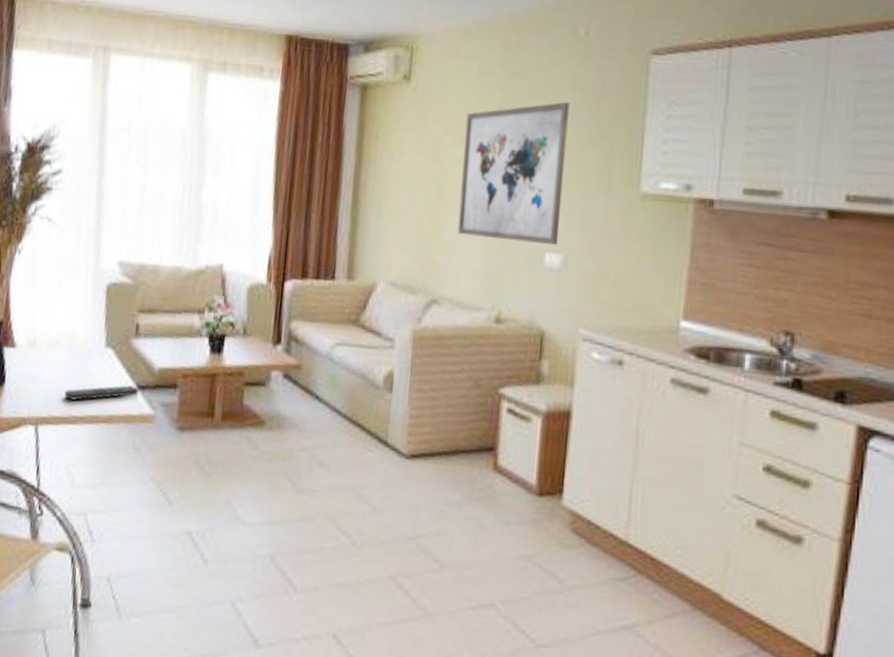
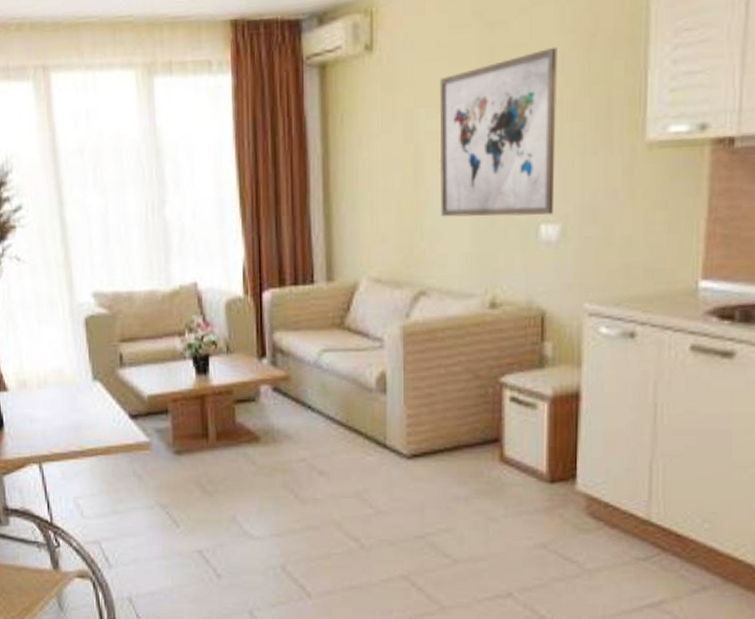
remote control: present [64,385,140,401] -> none [61,416,132,436]

